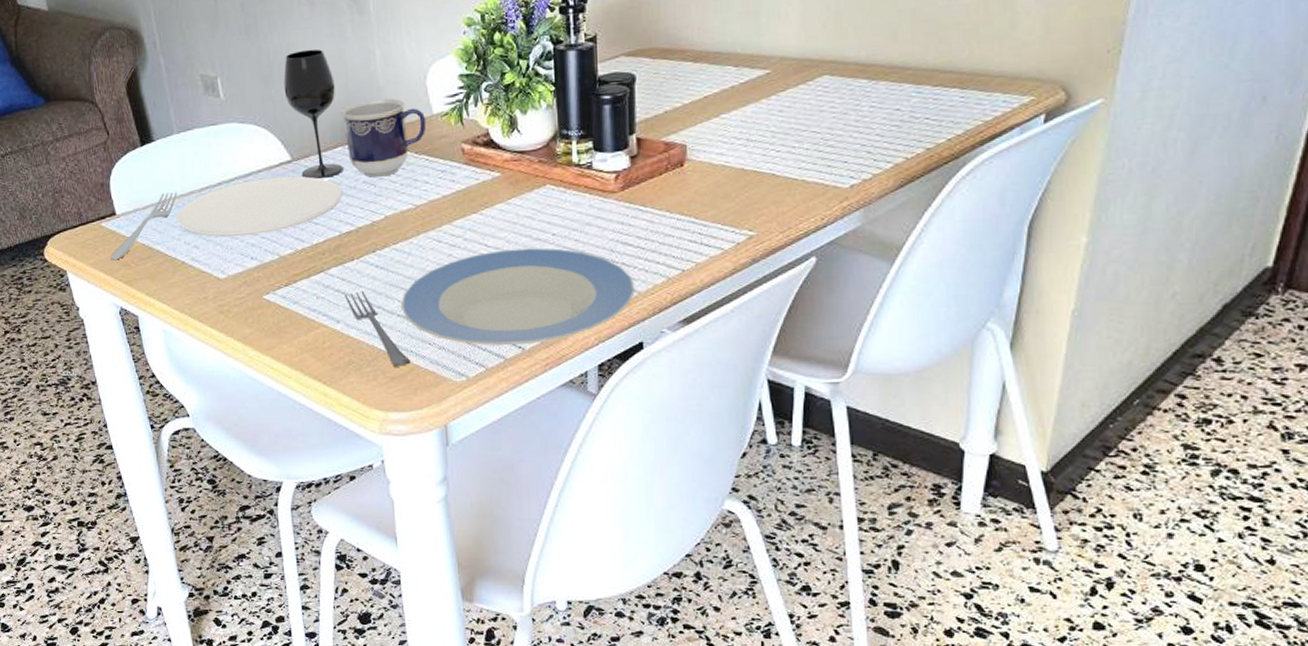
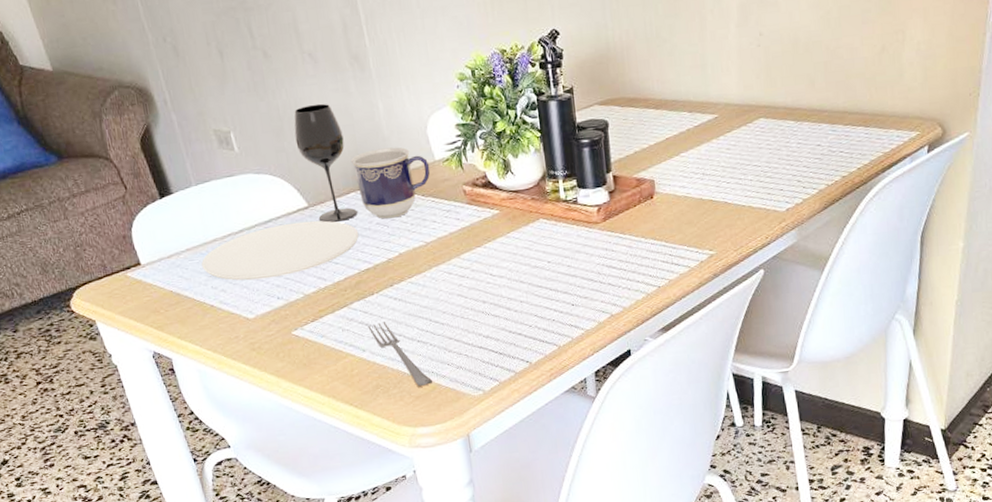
fork: present [110,192,178,260] -> none [139,241,201,308]
plate: present [400,248,635,346] -> none [419,274,621,363]

